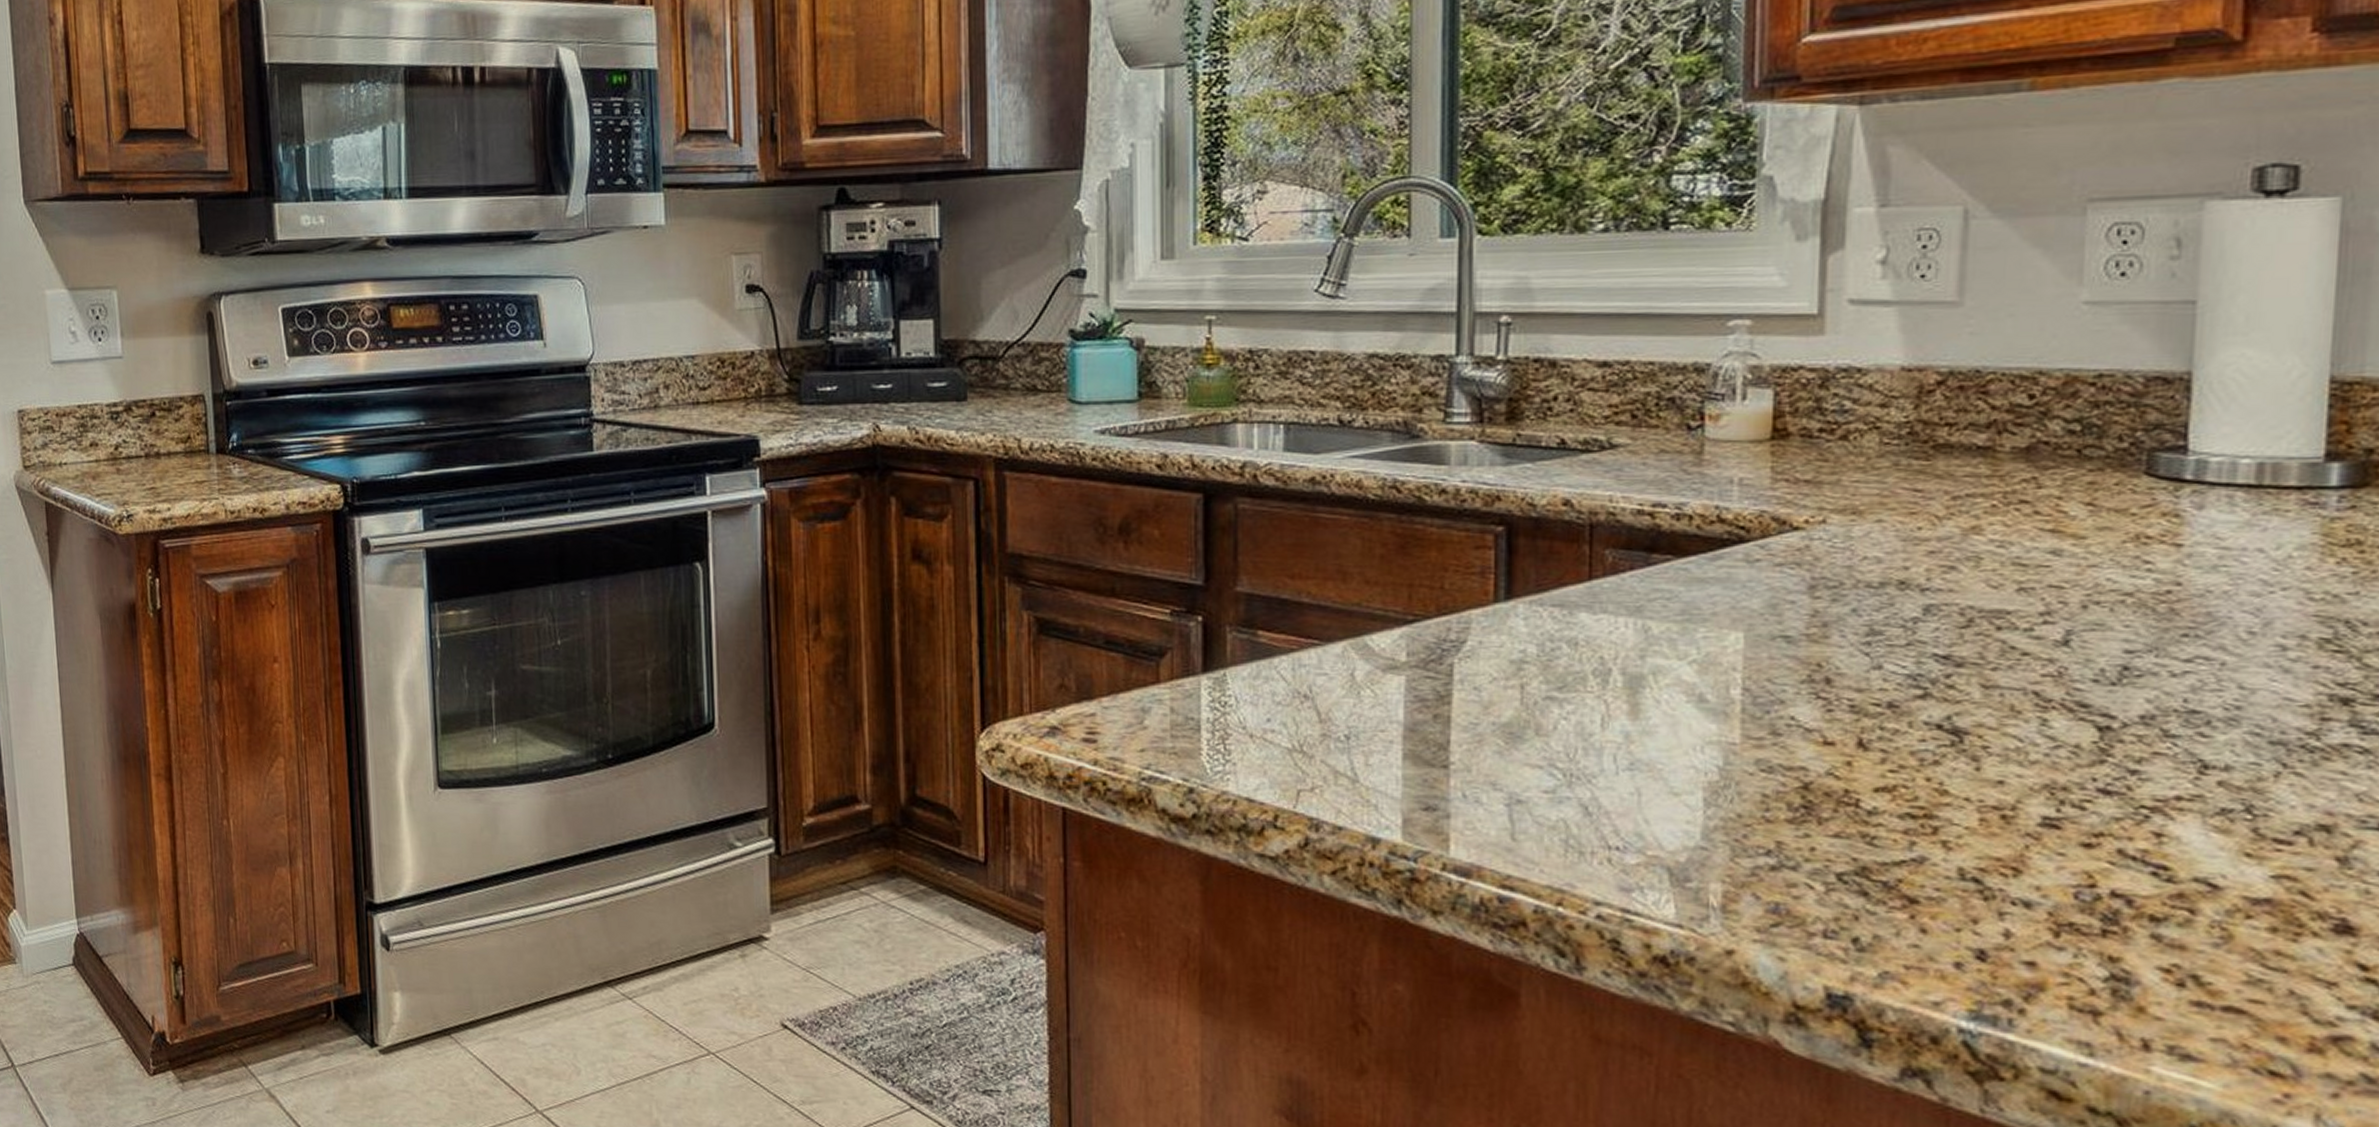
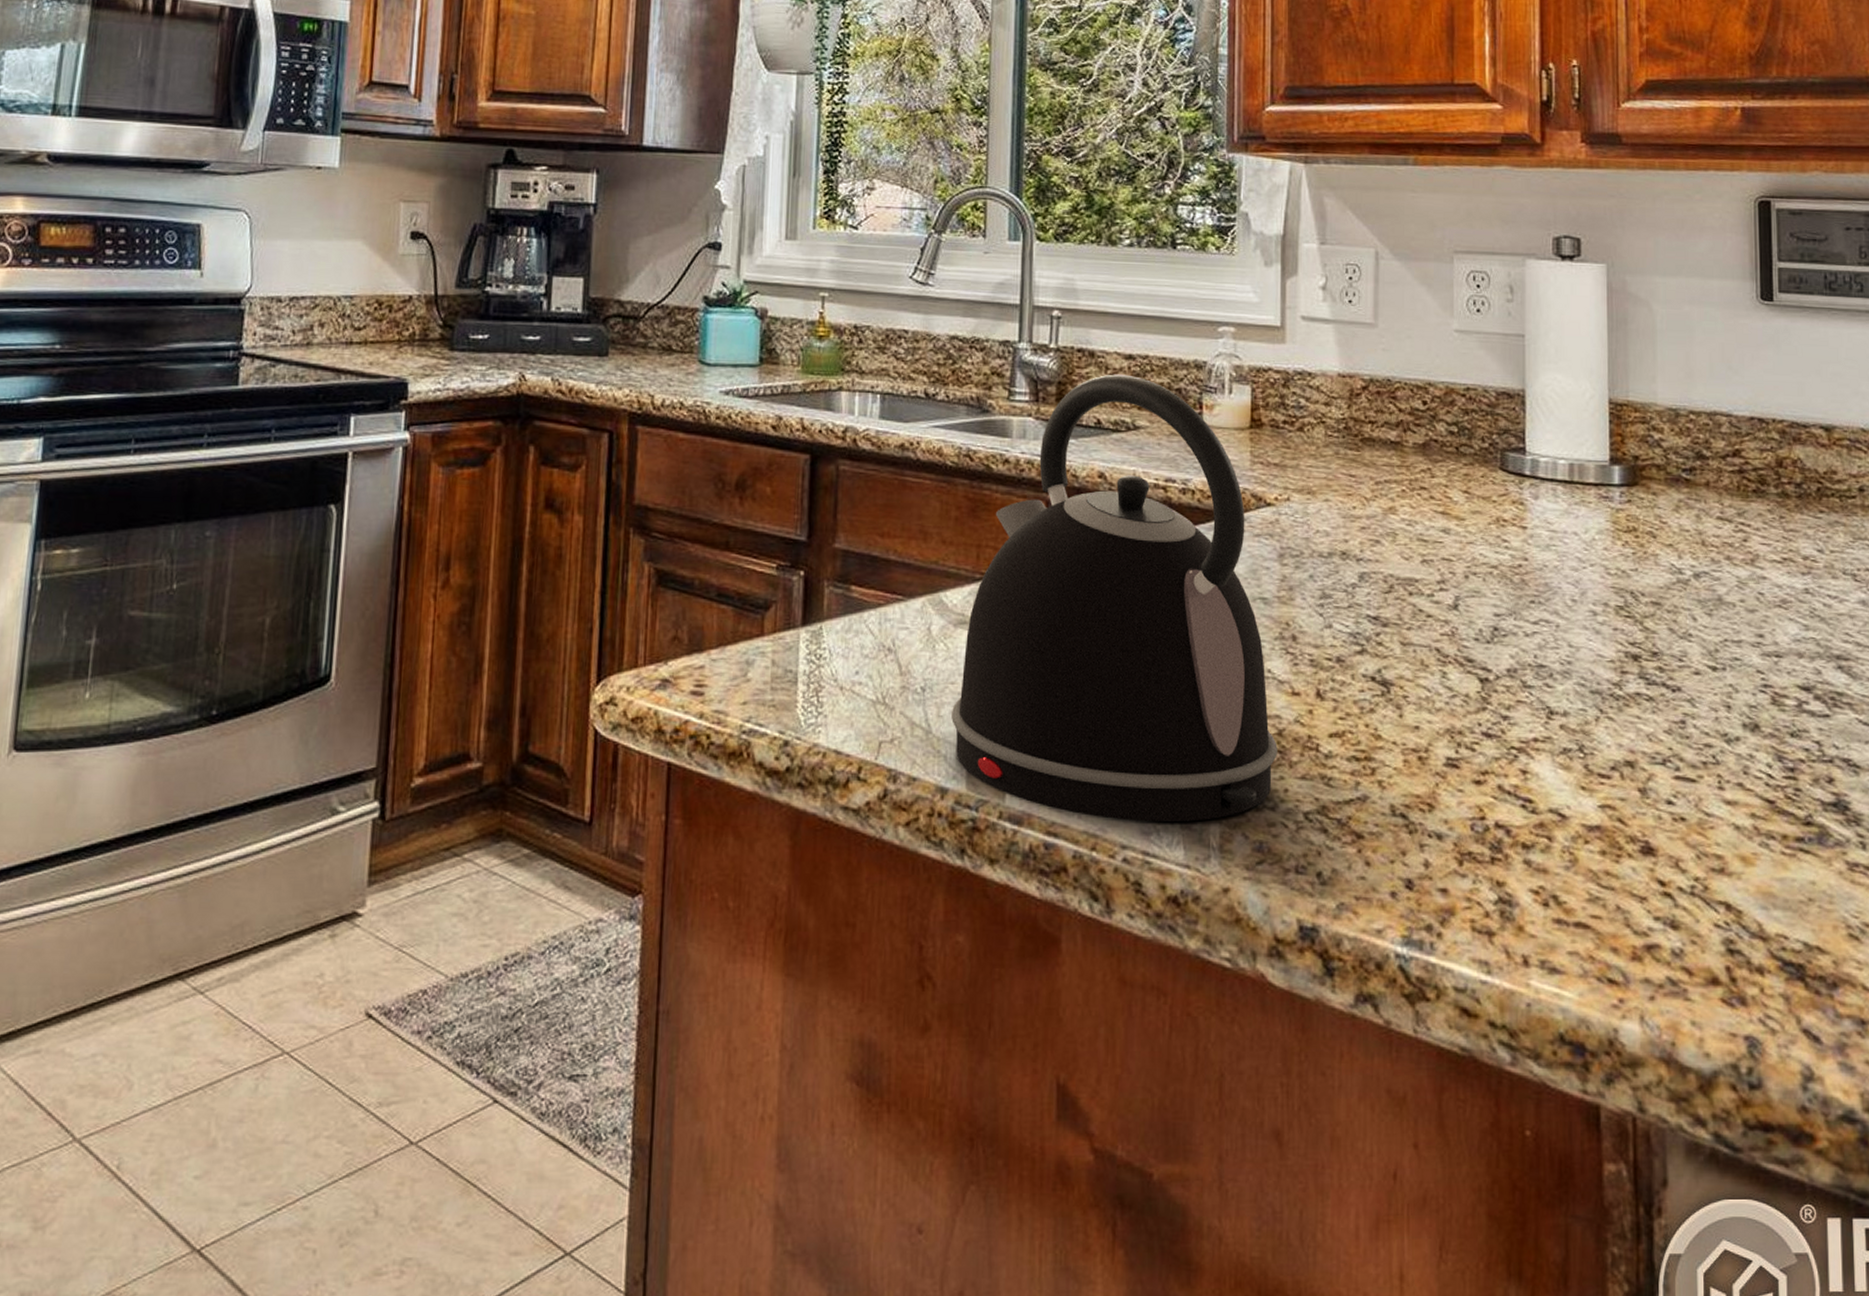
kettle: none [1382,385,1802,880] -> present [951,374,1277,823]

